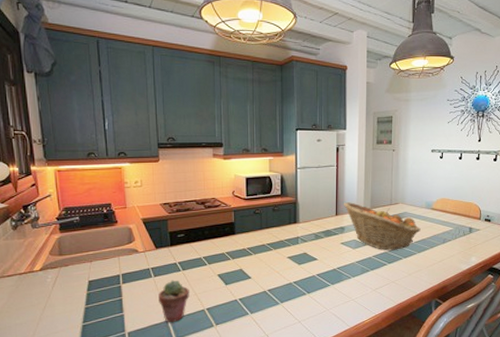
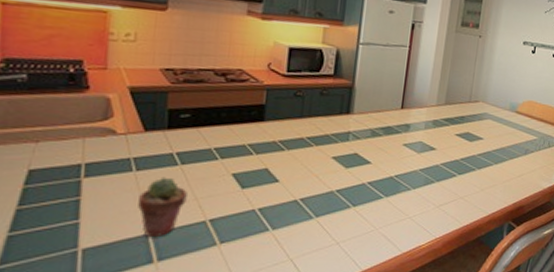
fruit basket: present [343,202,421,250] -> none [411,93,501,159]

